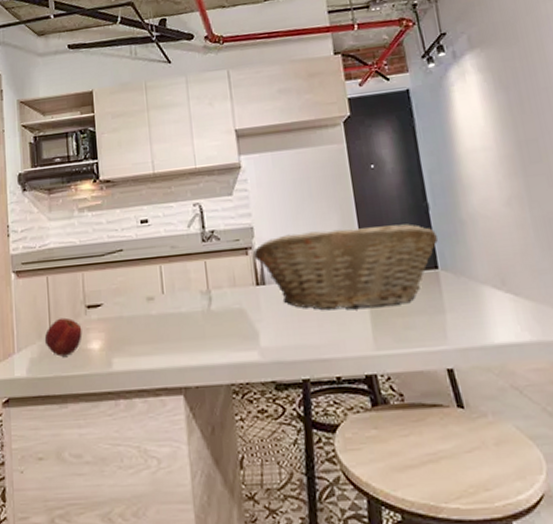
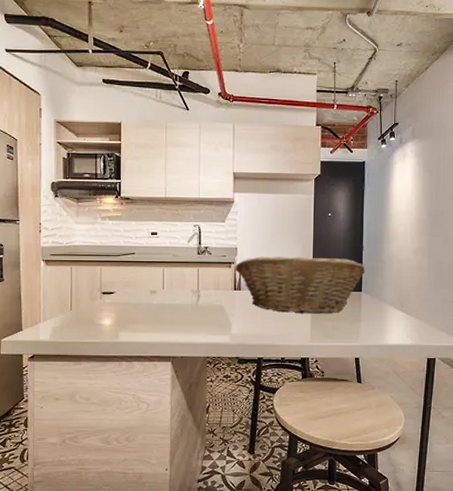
apple: present [44,317,83,357] -> none [66,299,97,328]

